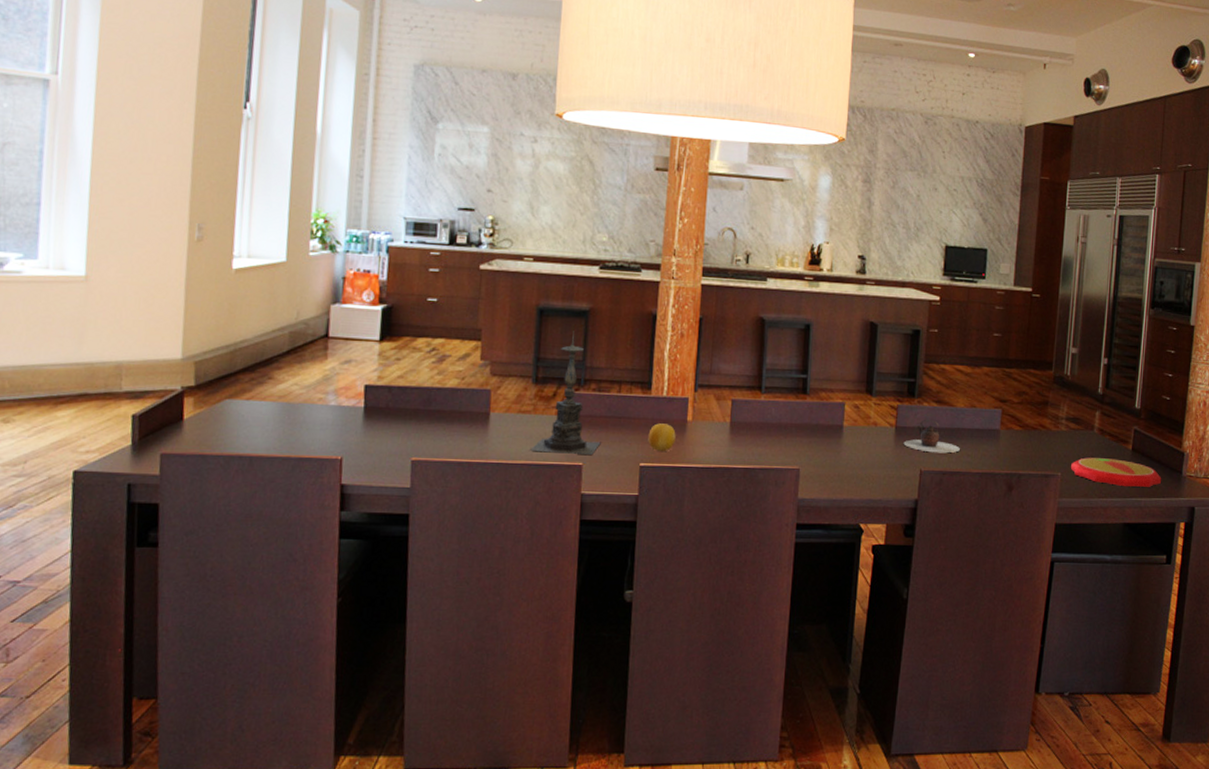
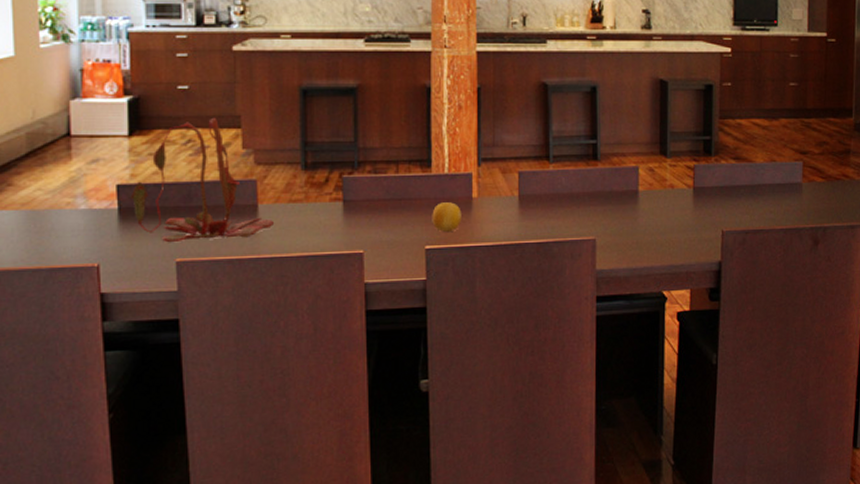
plant: none [376,329,504,443] -> present [130,117,275,243]
candle holder: present [530,331,601,455] -> none [305,110,382,242]
teapot: present [903,420,960,453] -> none [703,178,762,212]

